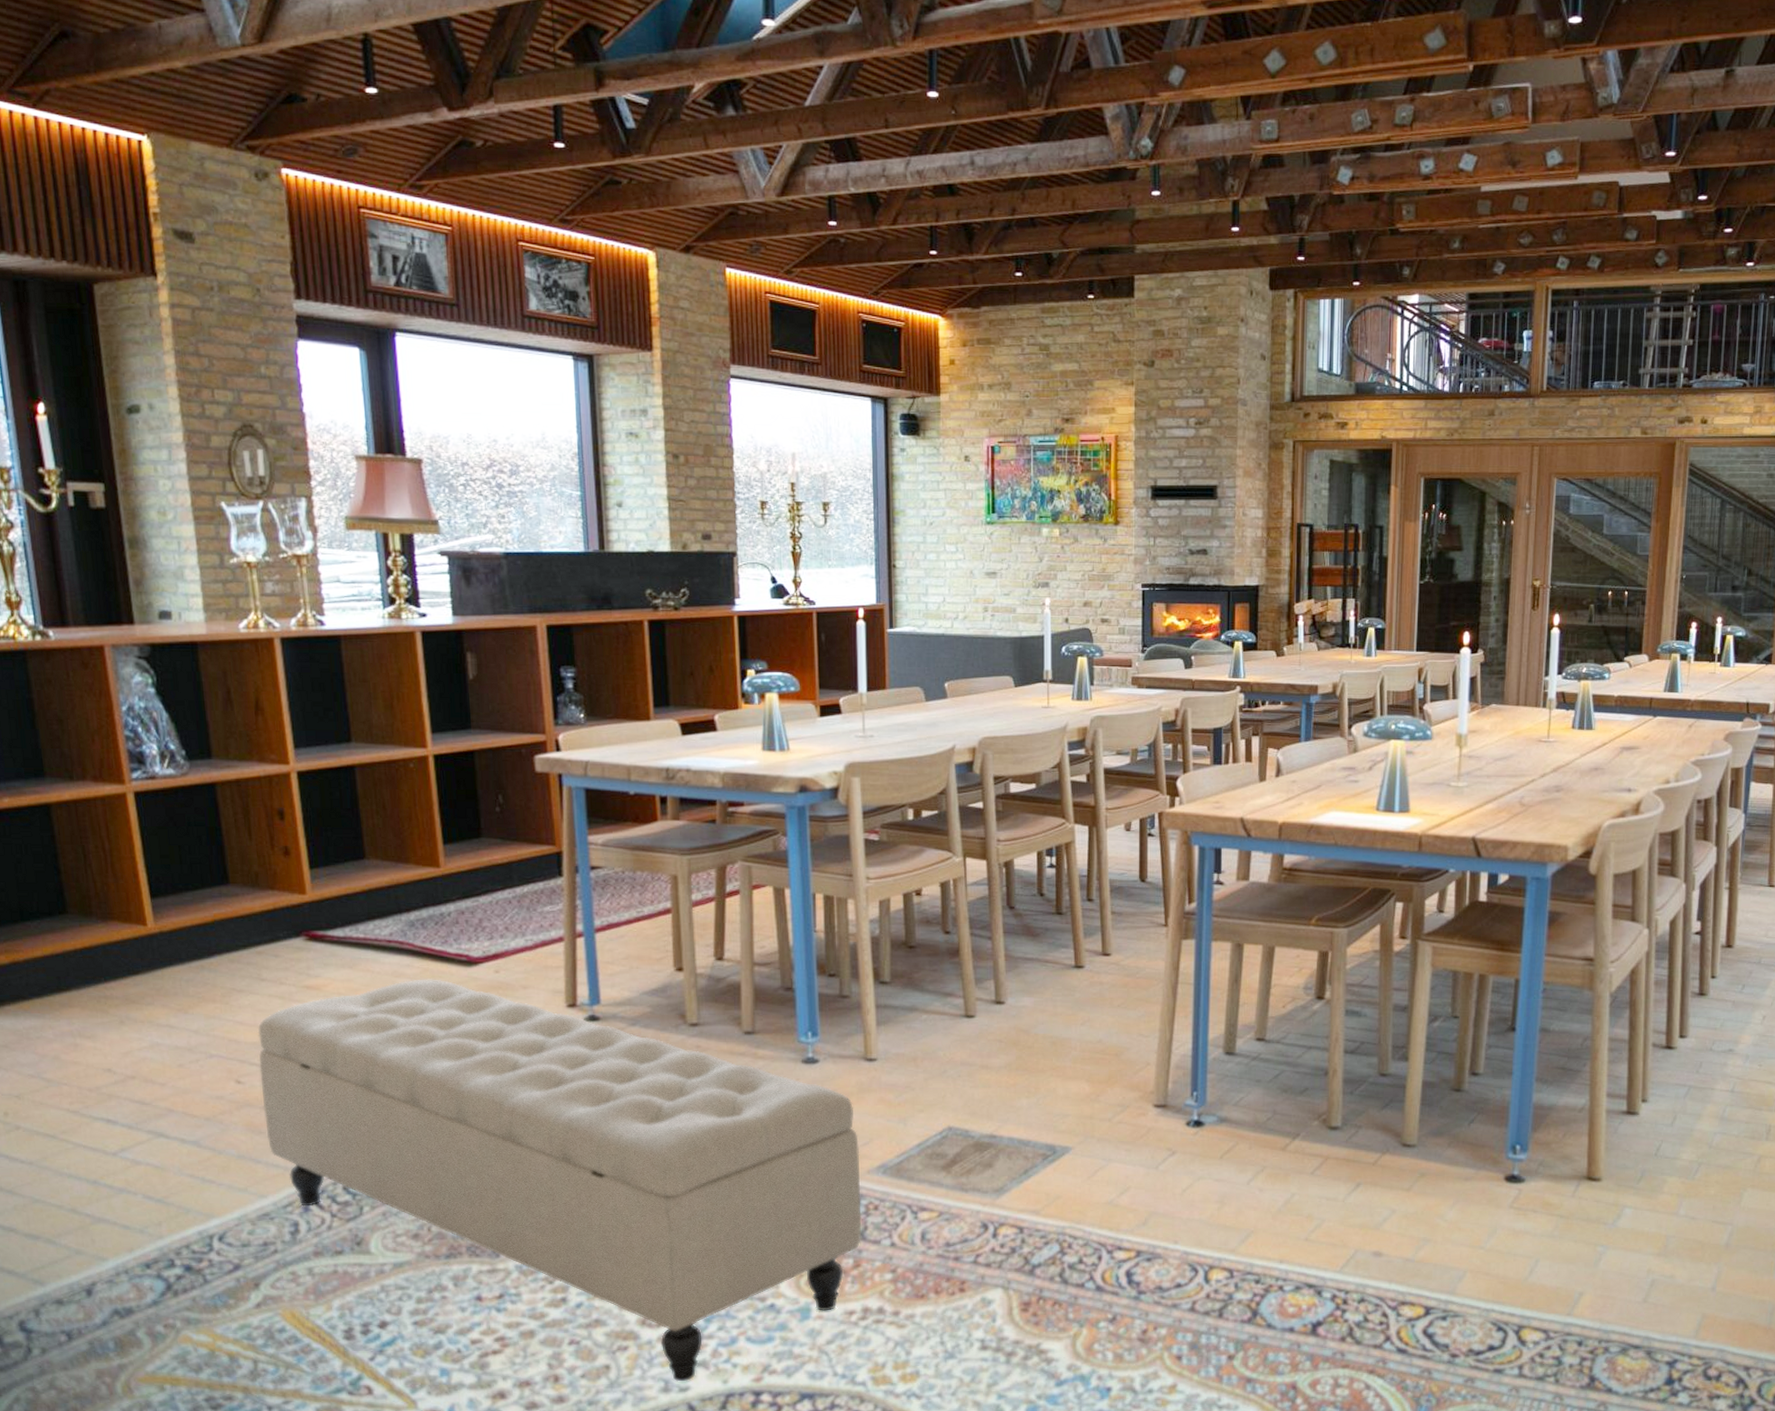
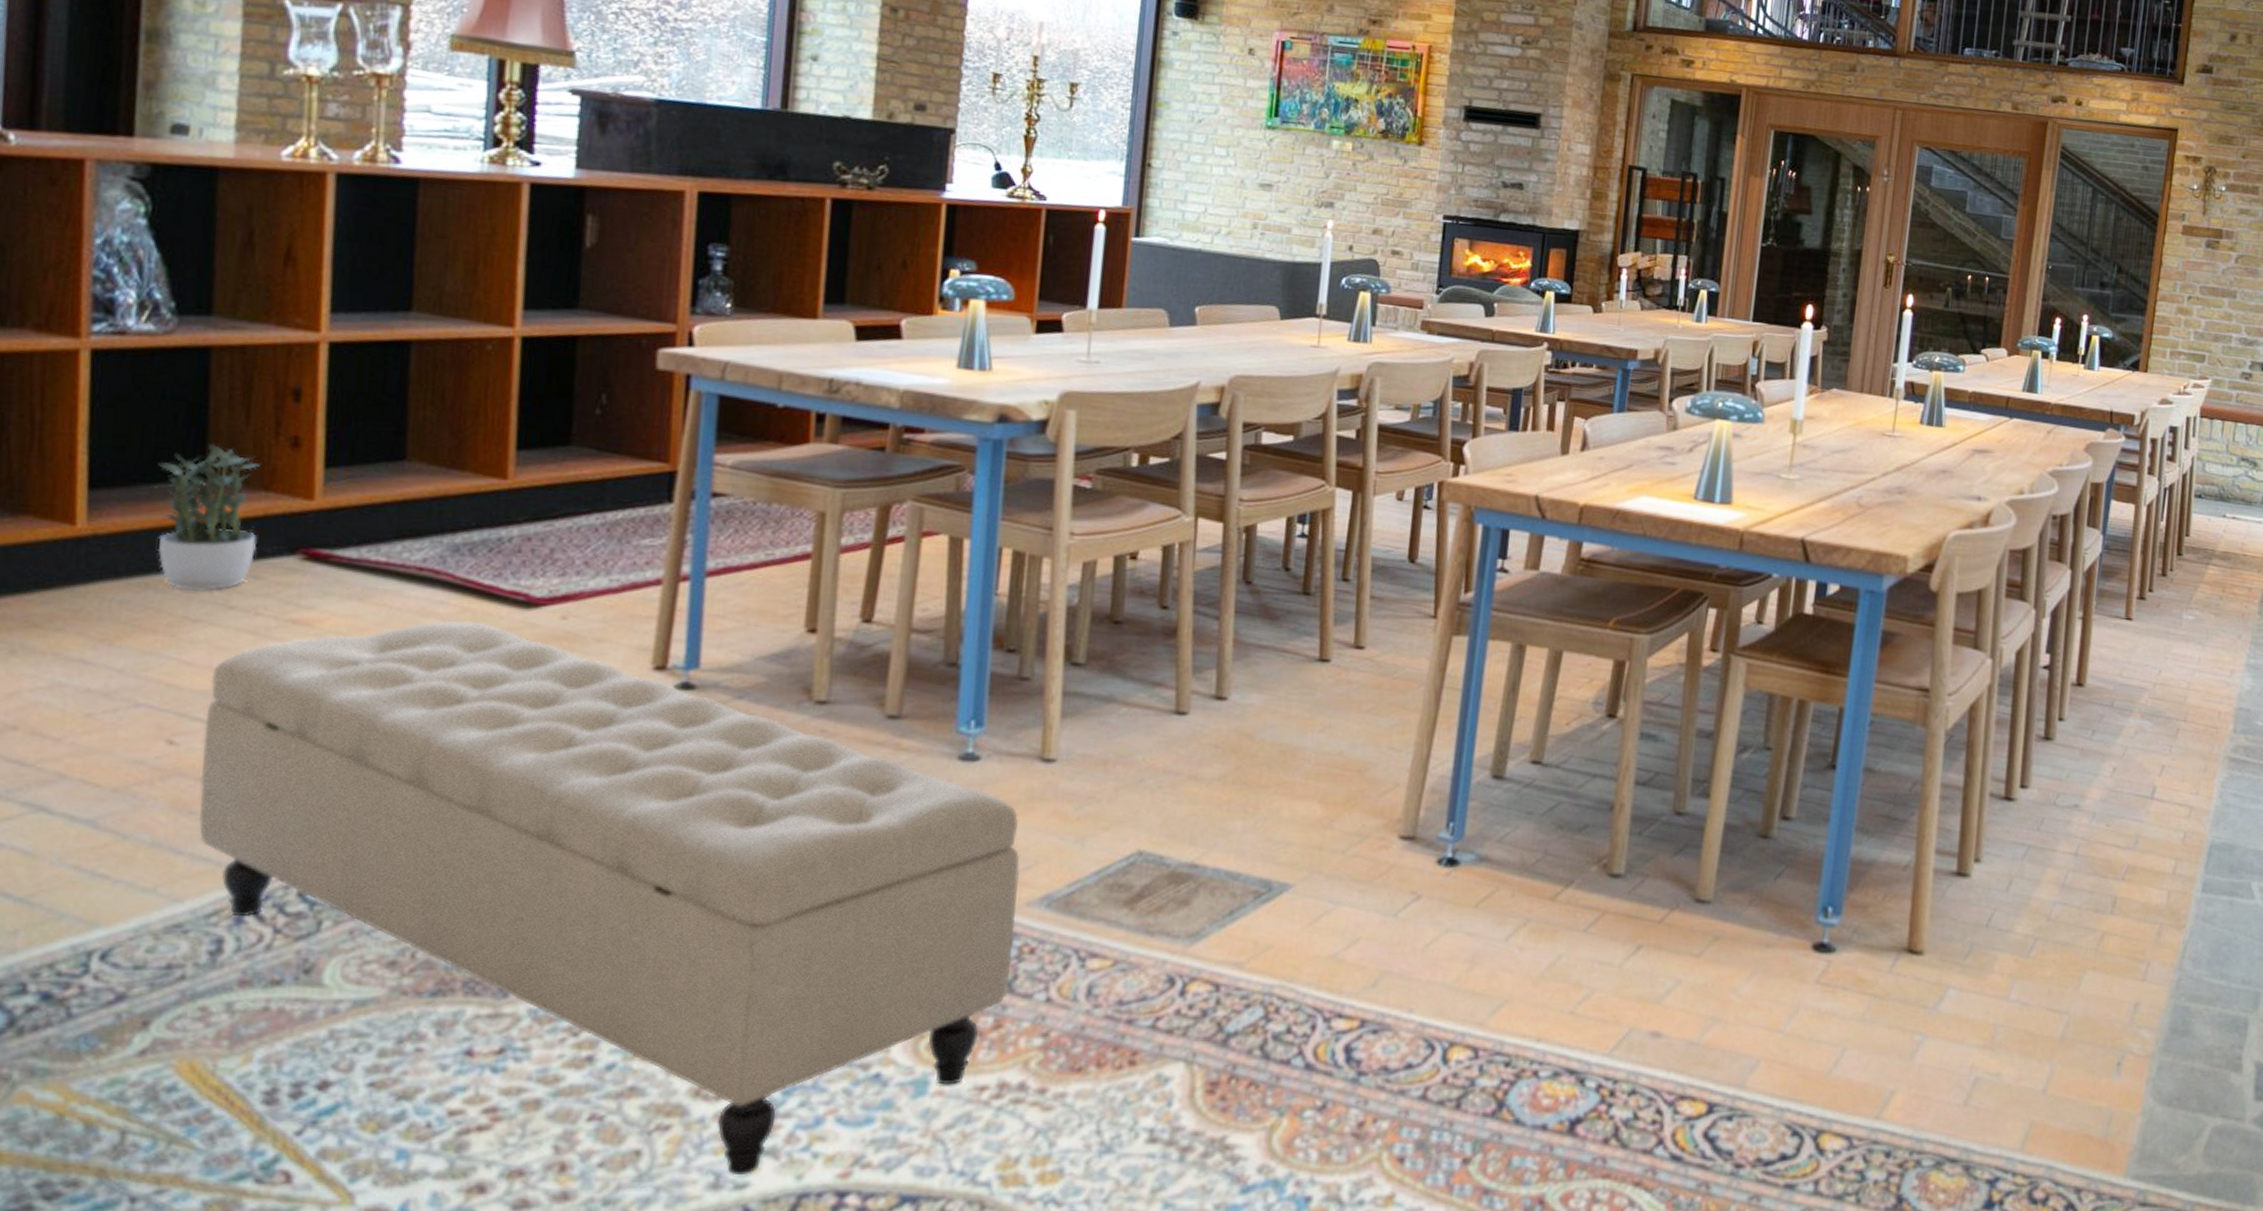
potted plant: none [192,856,273,969] -> present [150,443,260,591]

